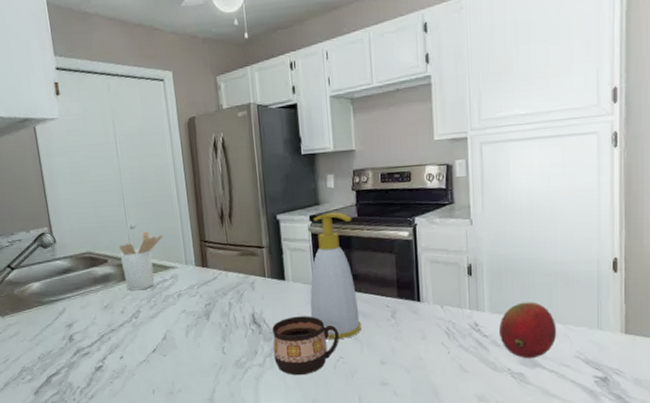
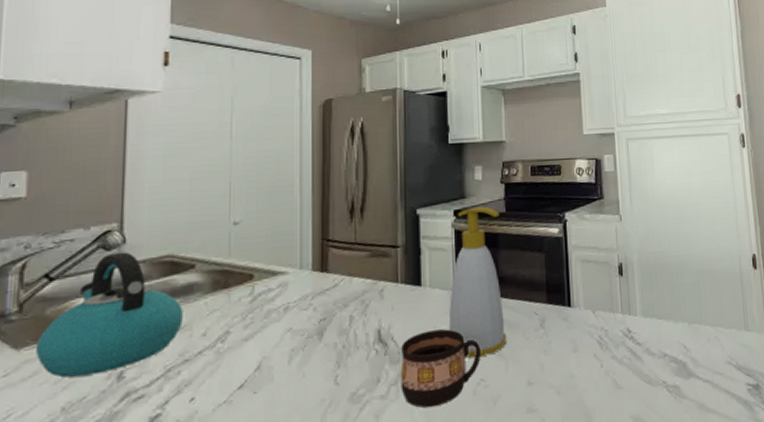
kettle: none [13,249,106,337] -> present [35,252,183,378]
utensil holder: present [118,231,163,291] -> none [213,228,275,305]
fruit: present [498,302,557,359] -> none [651,302,708,368]

